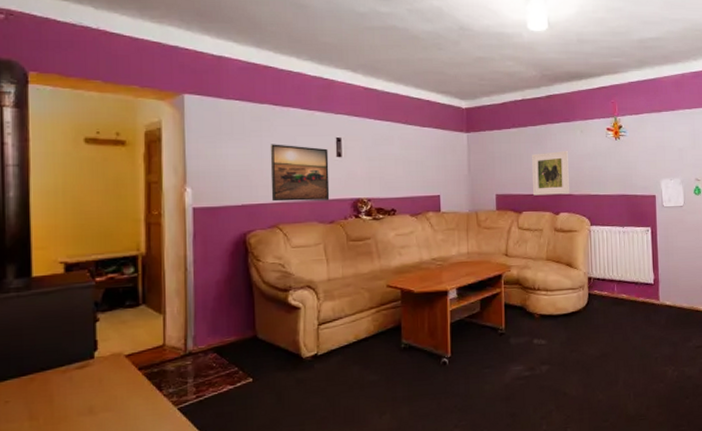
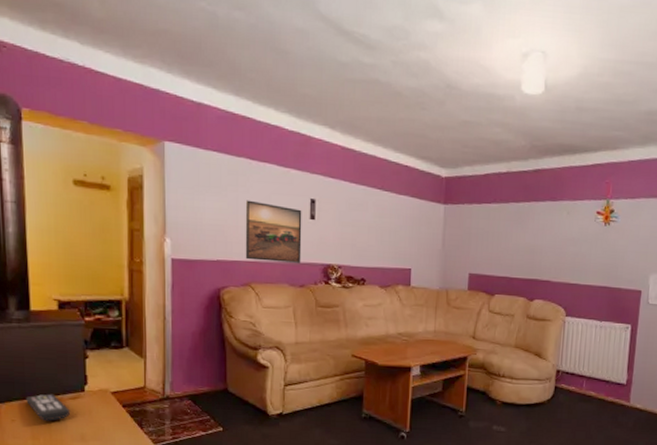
remote control: none [22,365,78,398] -> present [25,393,71,421]
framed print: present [532,151,569,196] -> none [507,232,551,281]

